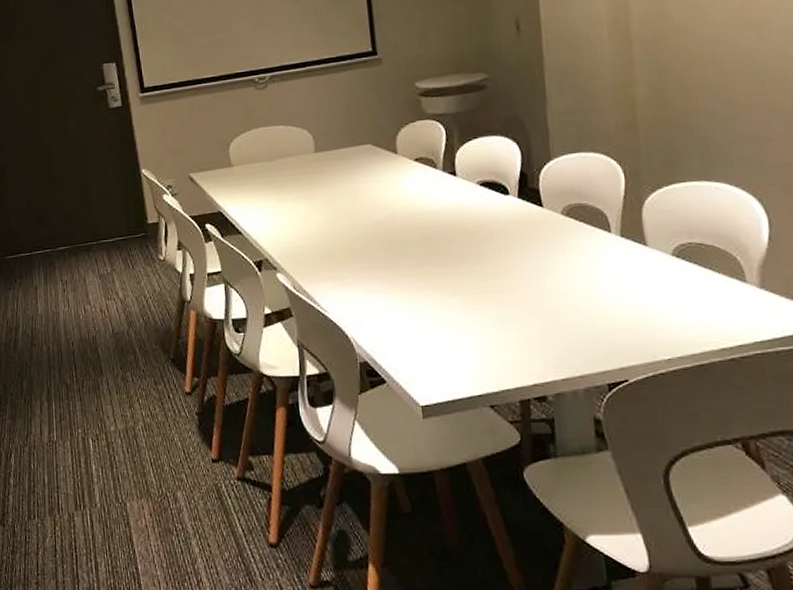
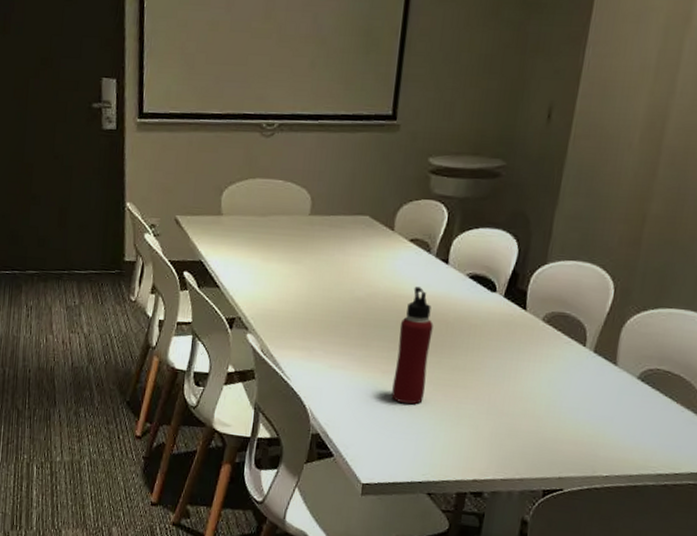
water bottle: none [423,202,463,318] -> present [391,286,434,405]

